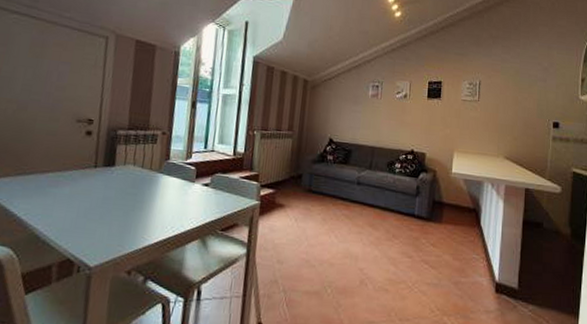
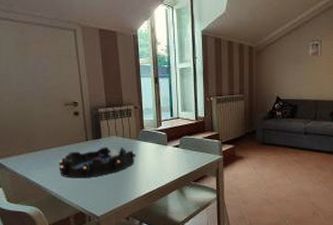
decorative bowl: none [51,177,155,215] -> present [58,147,136,179]

